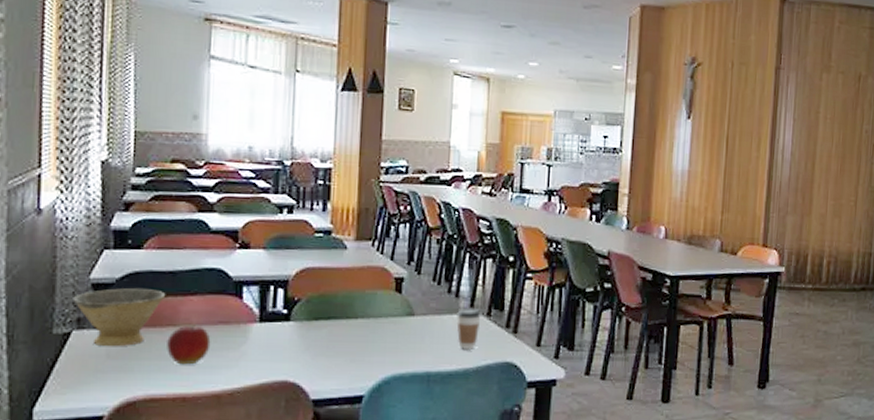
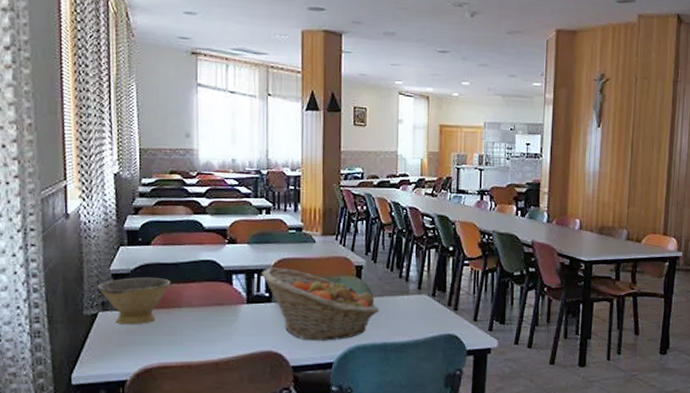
apple: present [167,326,211,365] -> none [174,307,209,339]
fruit basket: none [278,278,423,369] -> present [261,267,380,341]
coffee cup: present [456,307,481,349] -> none [407,289,427,324]

